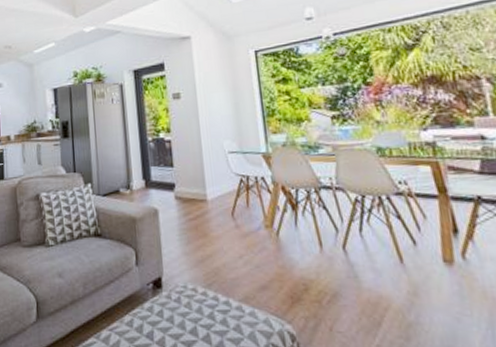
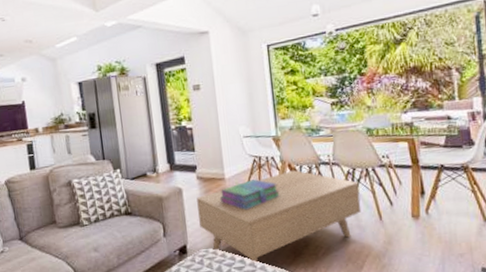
coffee table: none [174,194,376,306] -> present [196,170,362,263]
stack of books: none [202,203,272,240] -> present [220,179,280,211]

